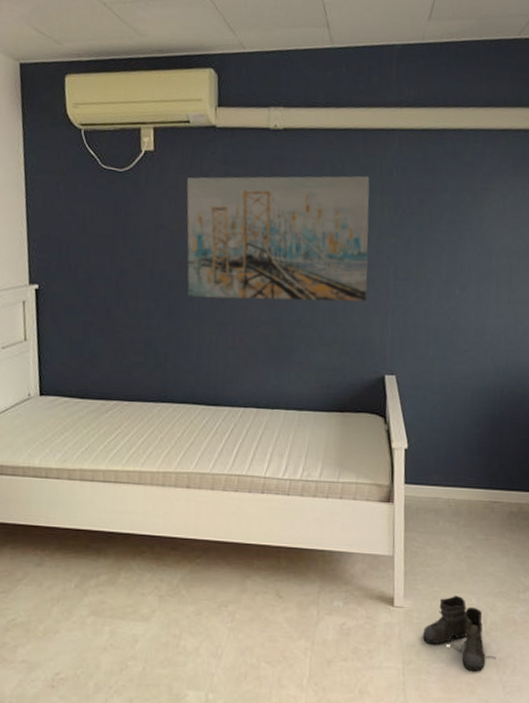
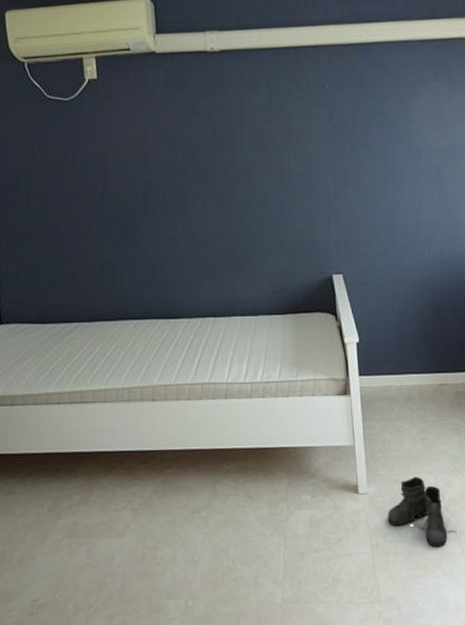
wall art: present [186,176,370,302] -> none [130,90,310,216]

